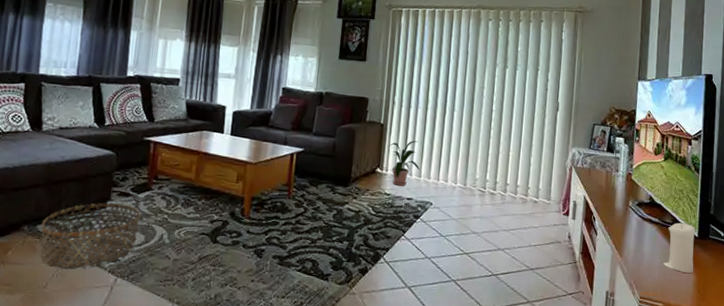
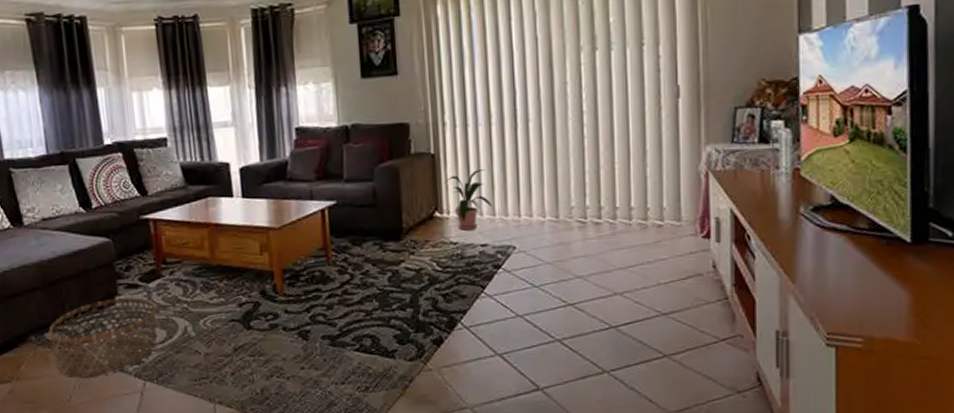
candle: present [662,222,695,274] -> none [858,225,908,295]

